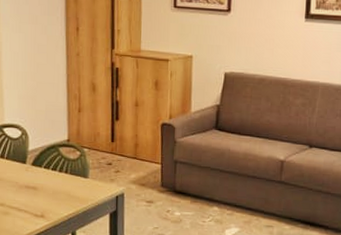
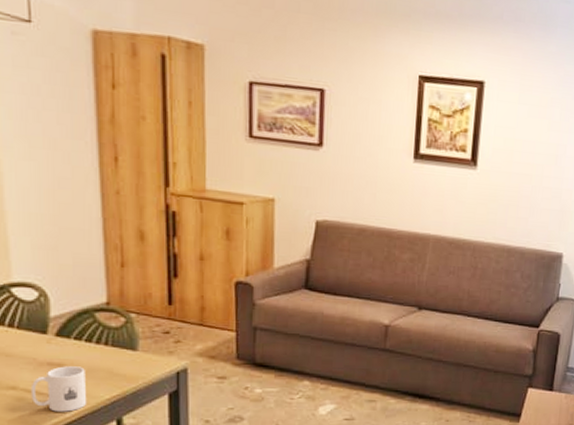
mug: none [13,189,52,225] -> present [30,366,87,412]

